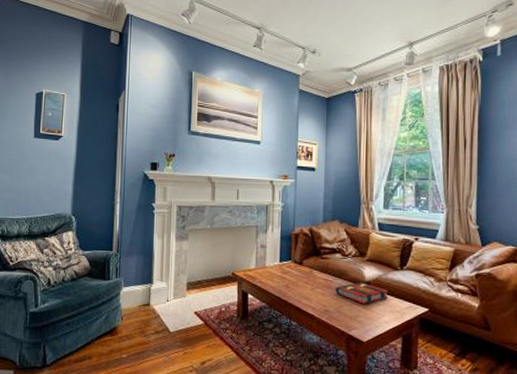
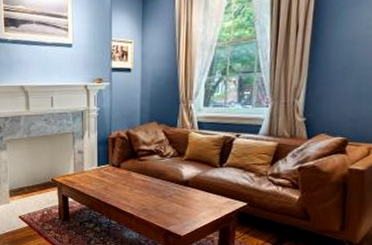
book: present [335,282,388,304] -> none [154,182,207,202]

